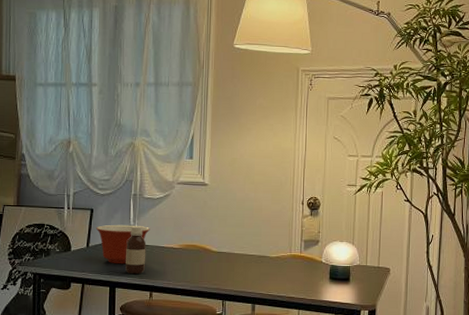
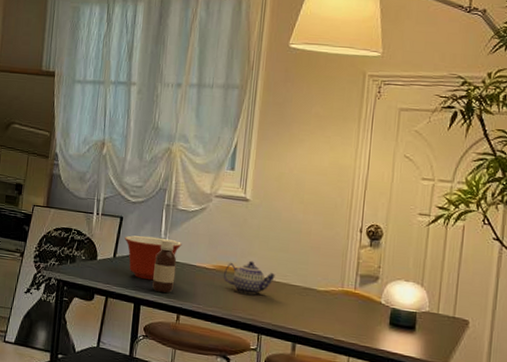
teapot: none [190,237,234,267] -> present [224,260,275,295]

